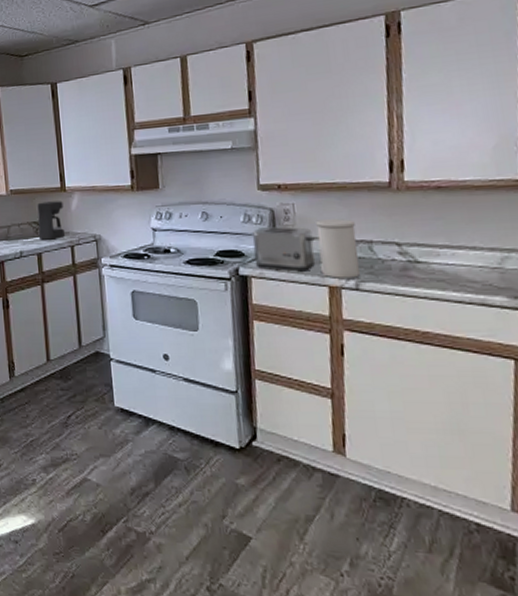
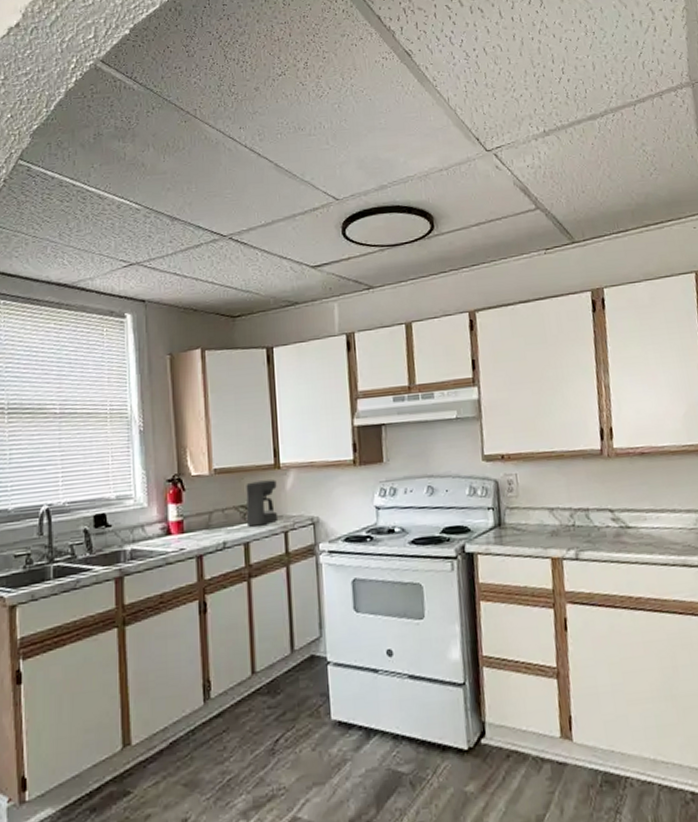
toaster: present [251,226,316,272] -> none [477,498,538,545]
canister: present [316,219,360,279] -> none [537,487,579,550]

